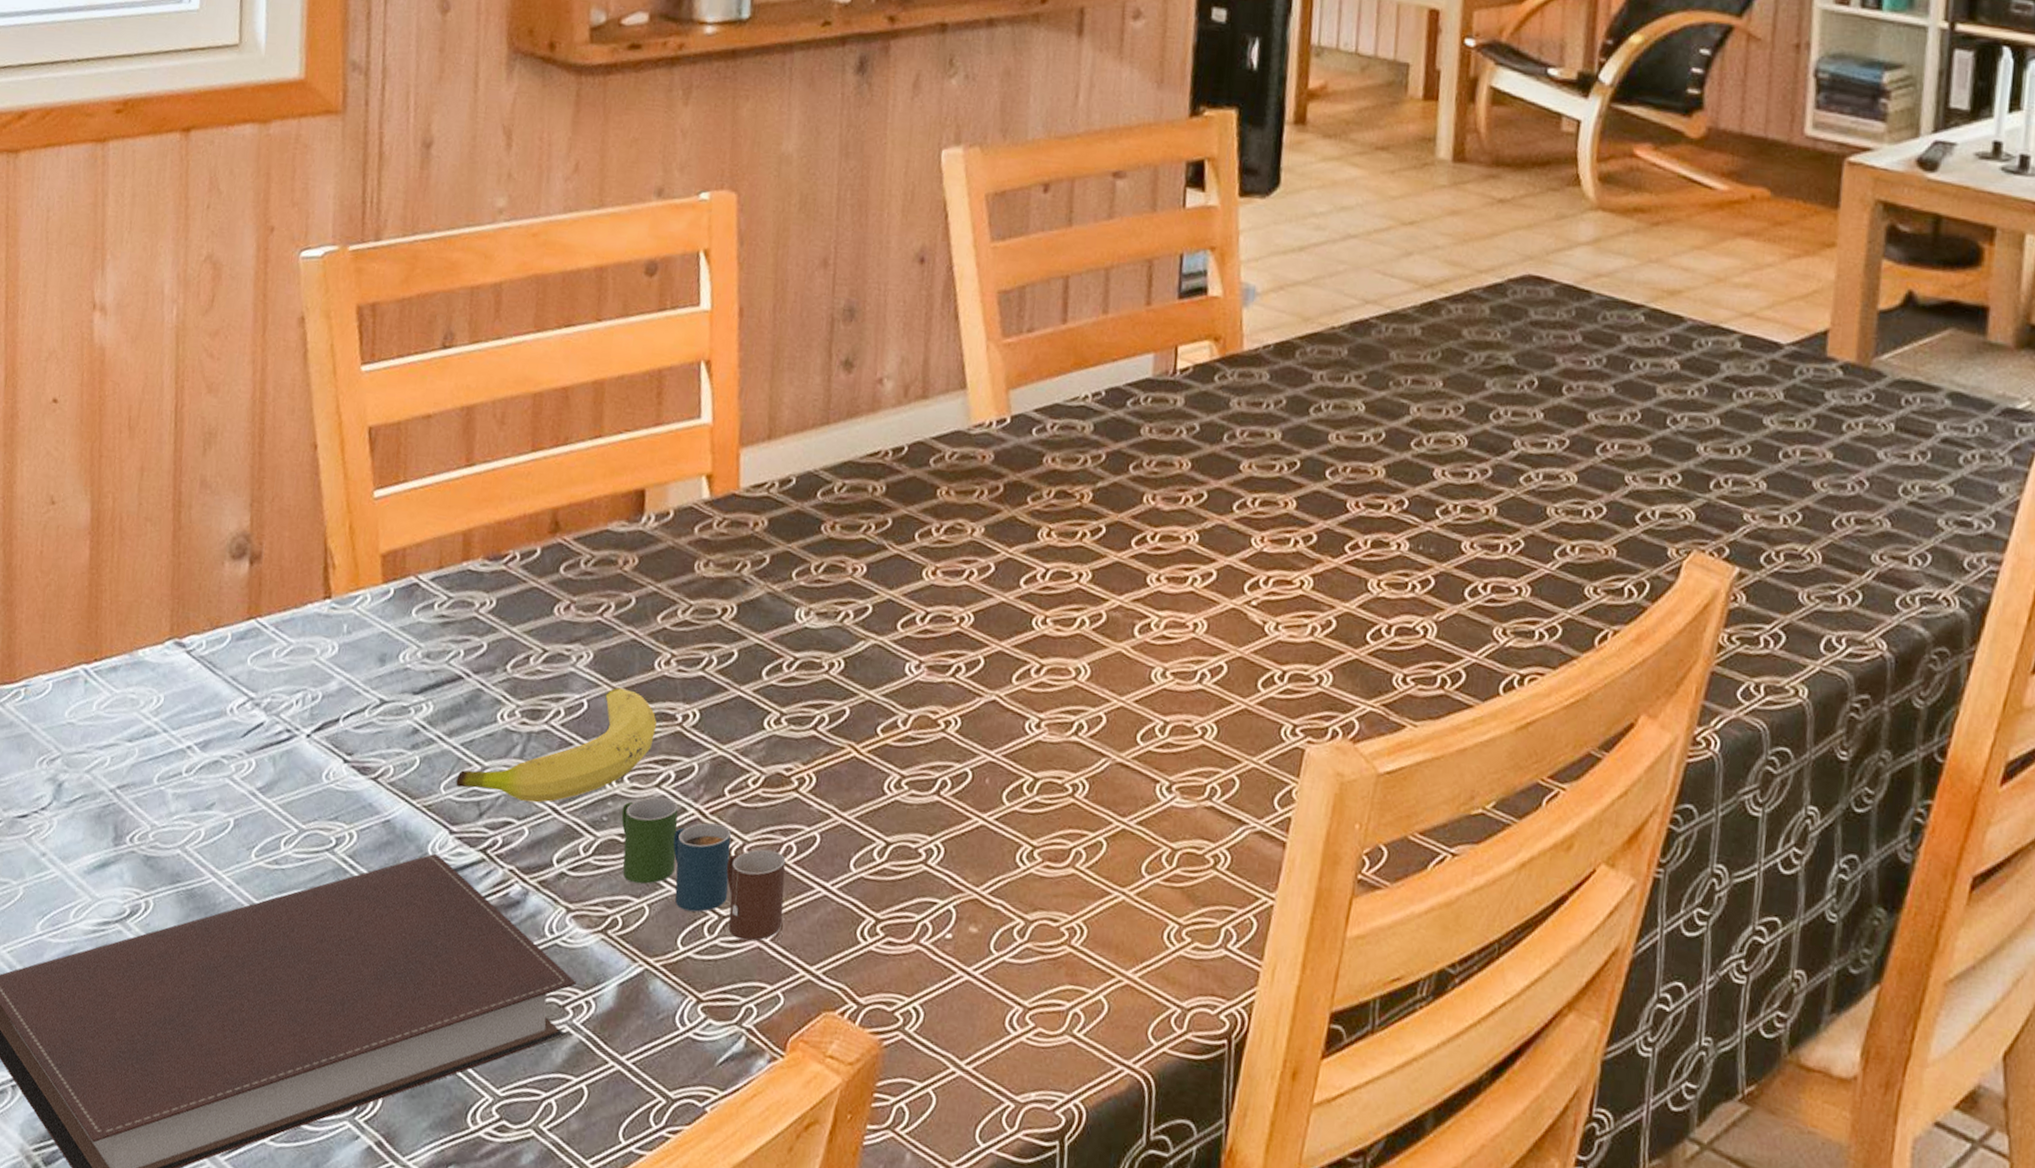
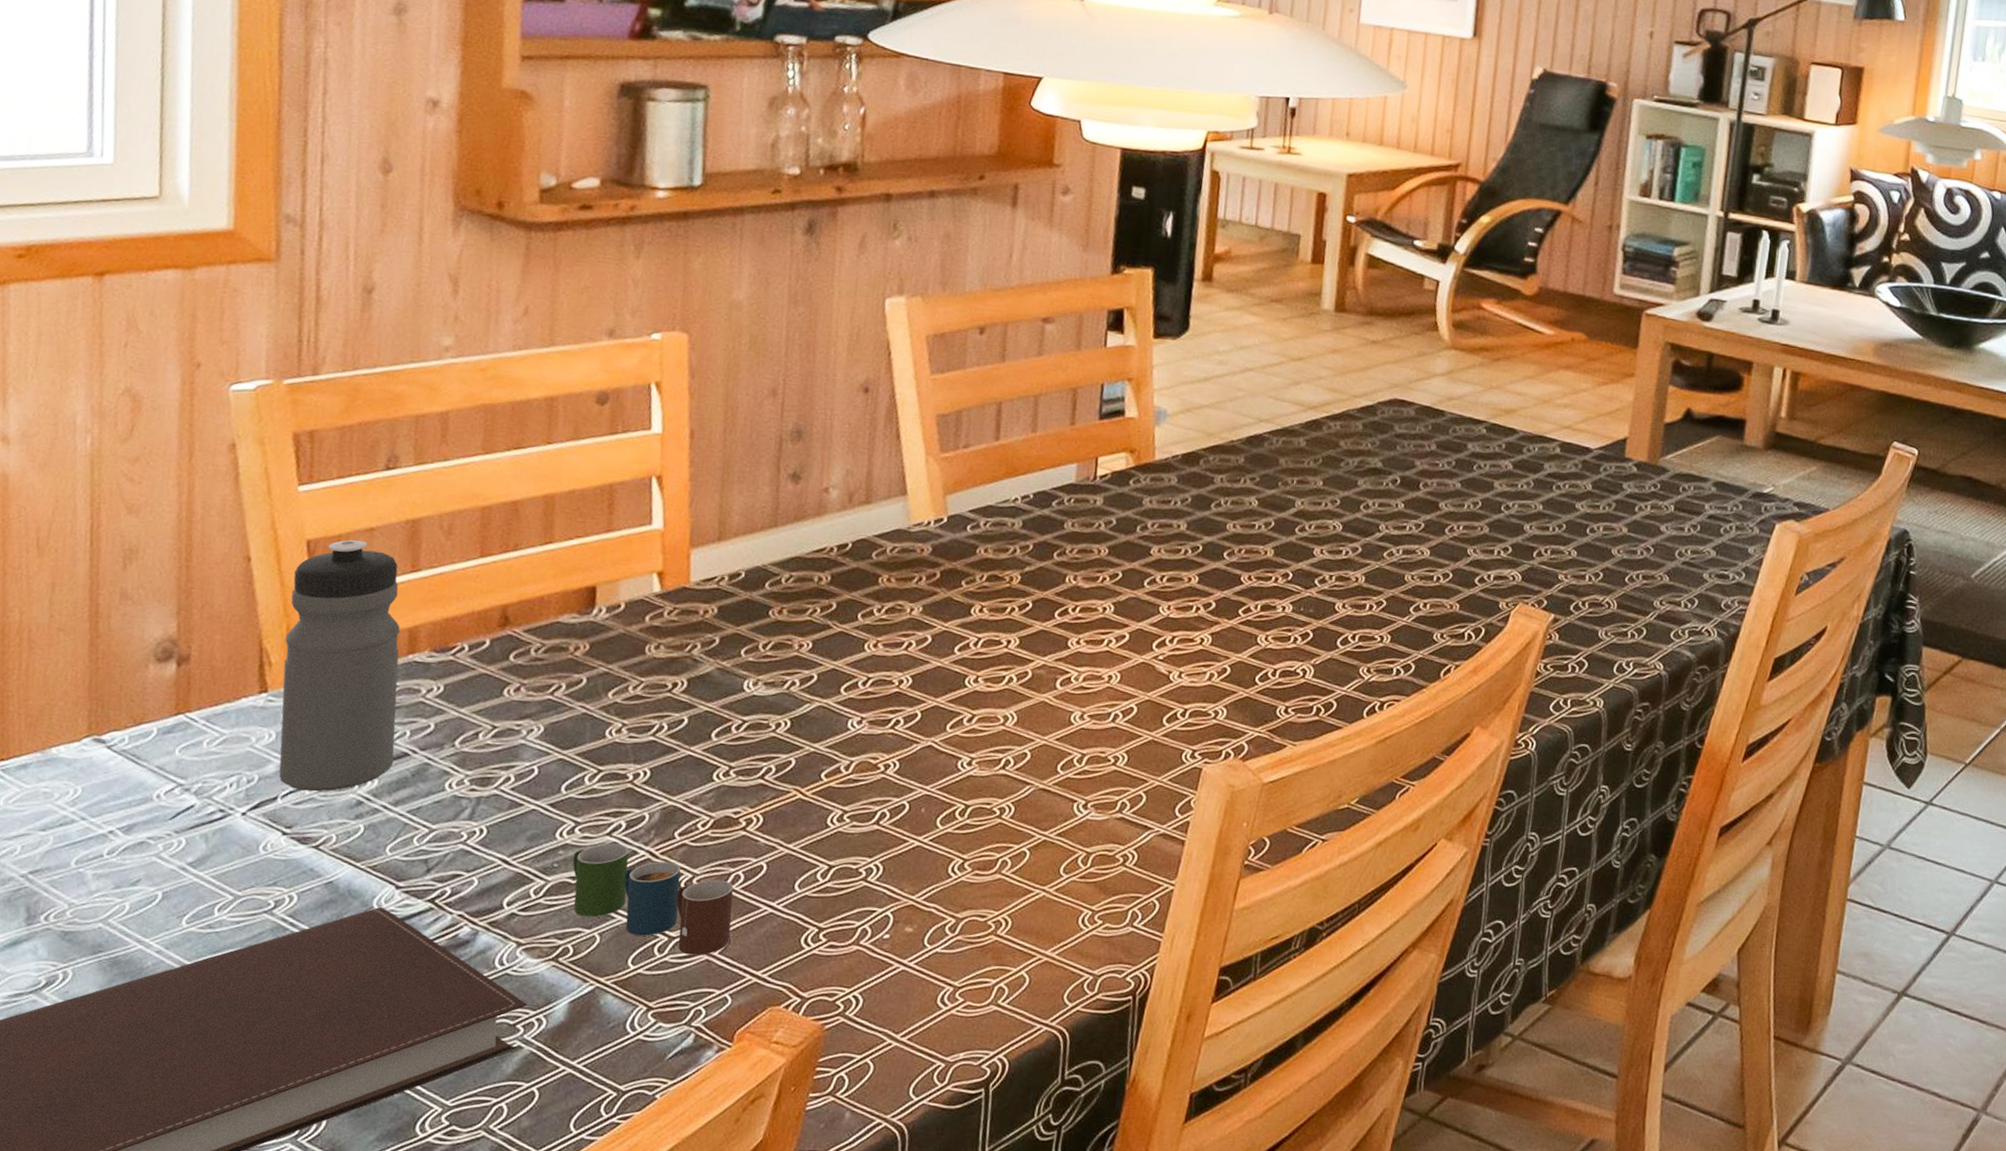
water bottle: none [341,427,456,715] -> present [279,539,401,792]
fruit: present [456,687,657,803] -> none [402,754,608,857]

